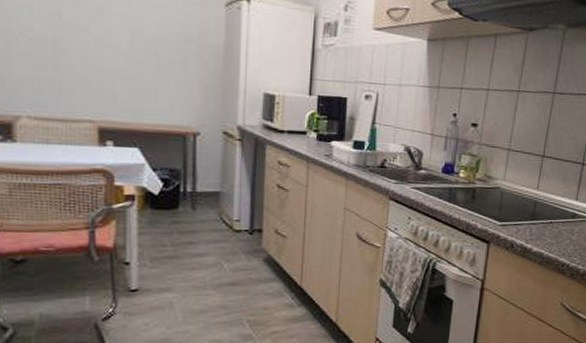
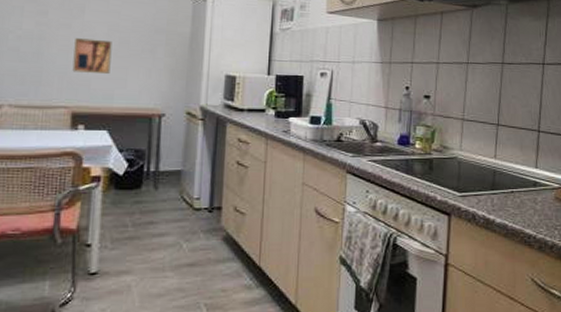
wall art: none [95,45,138,86] -> present [72,38,112,73]

